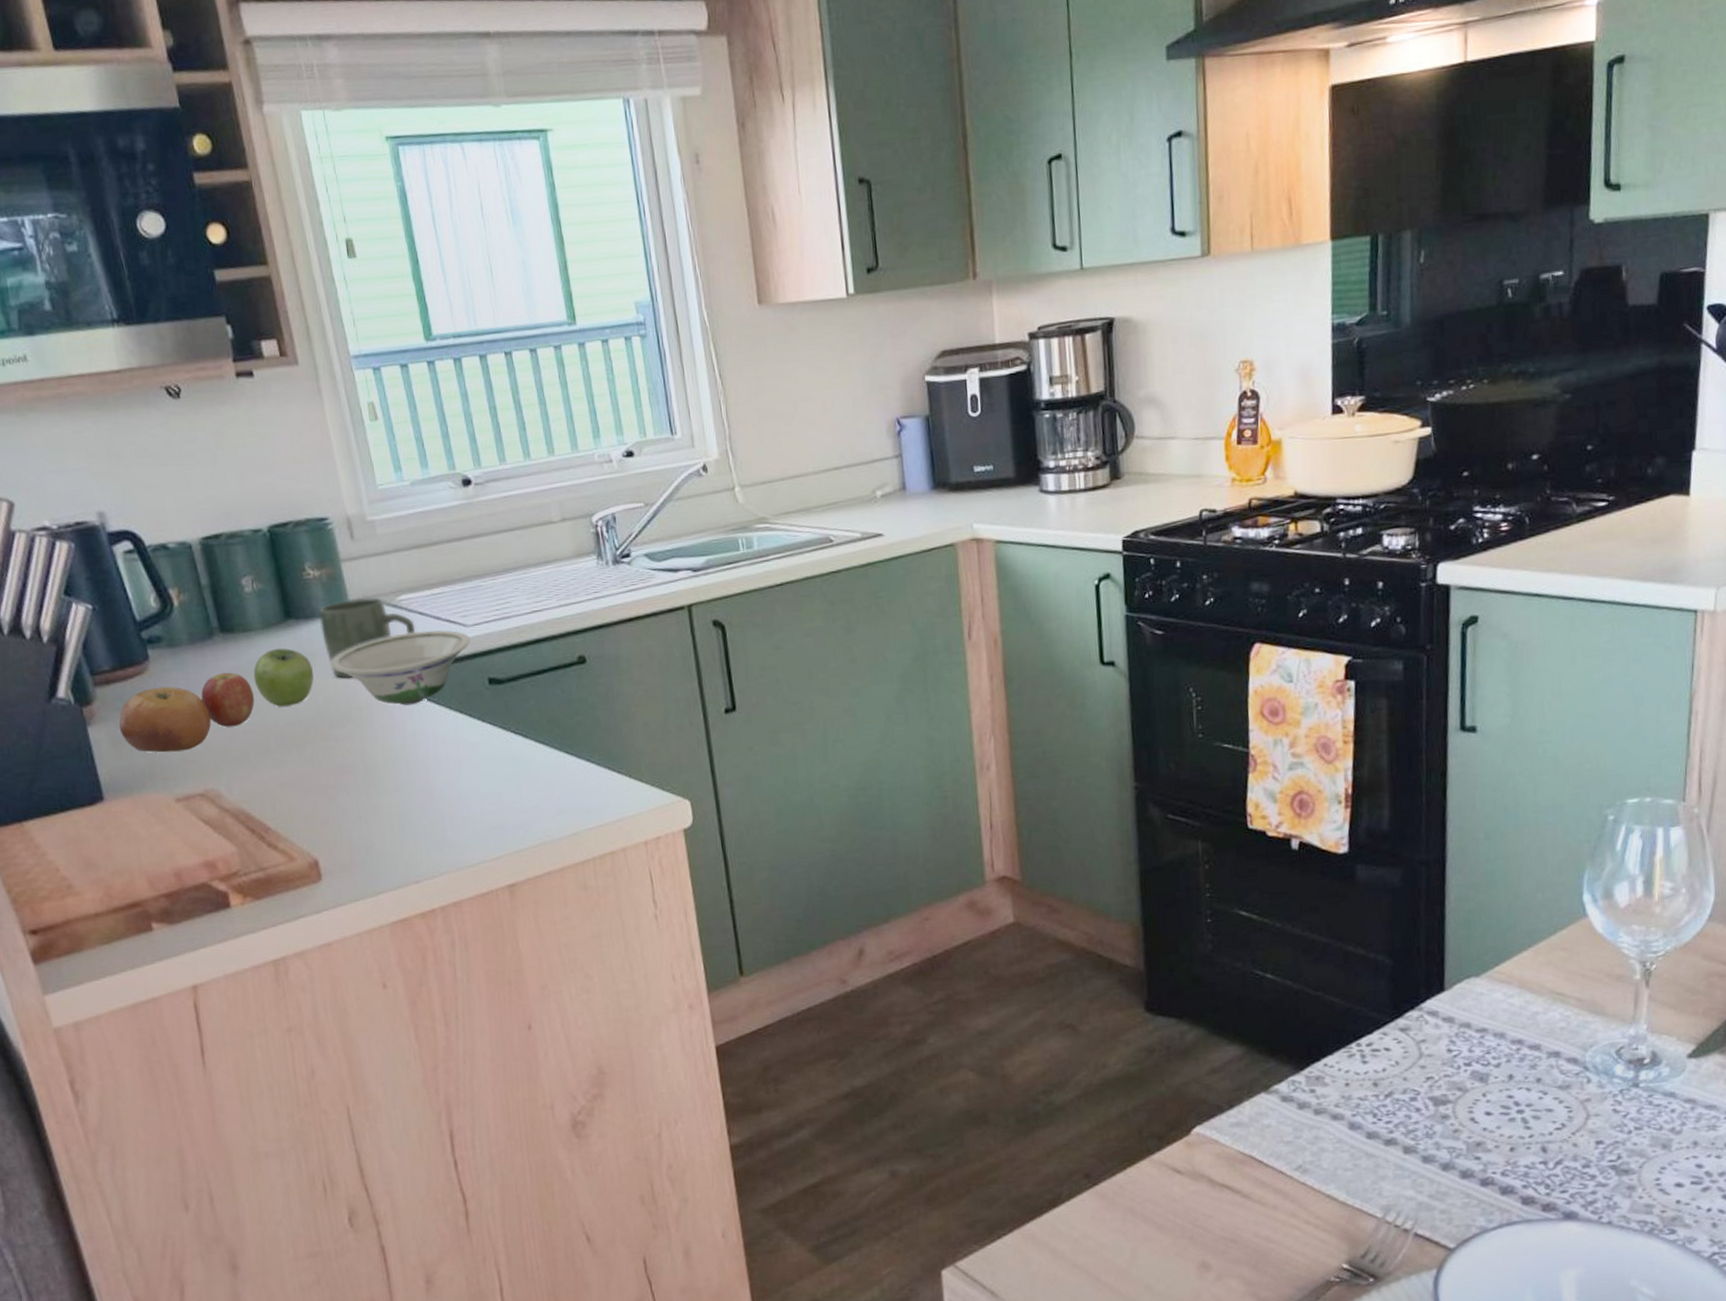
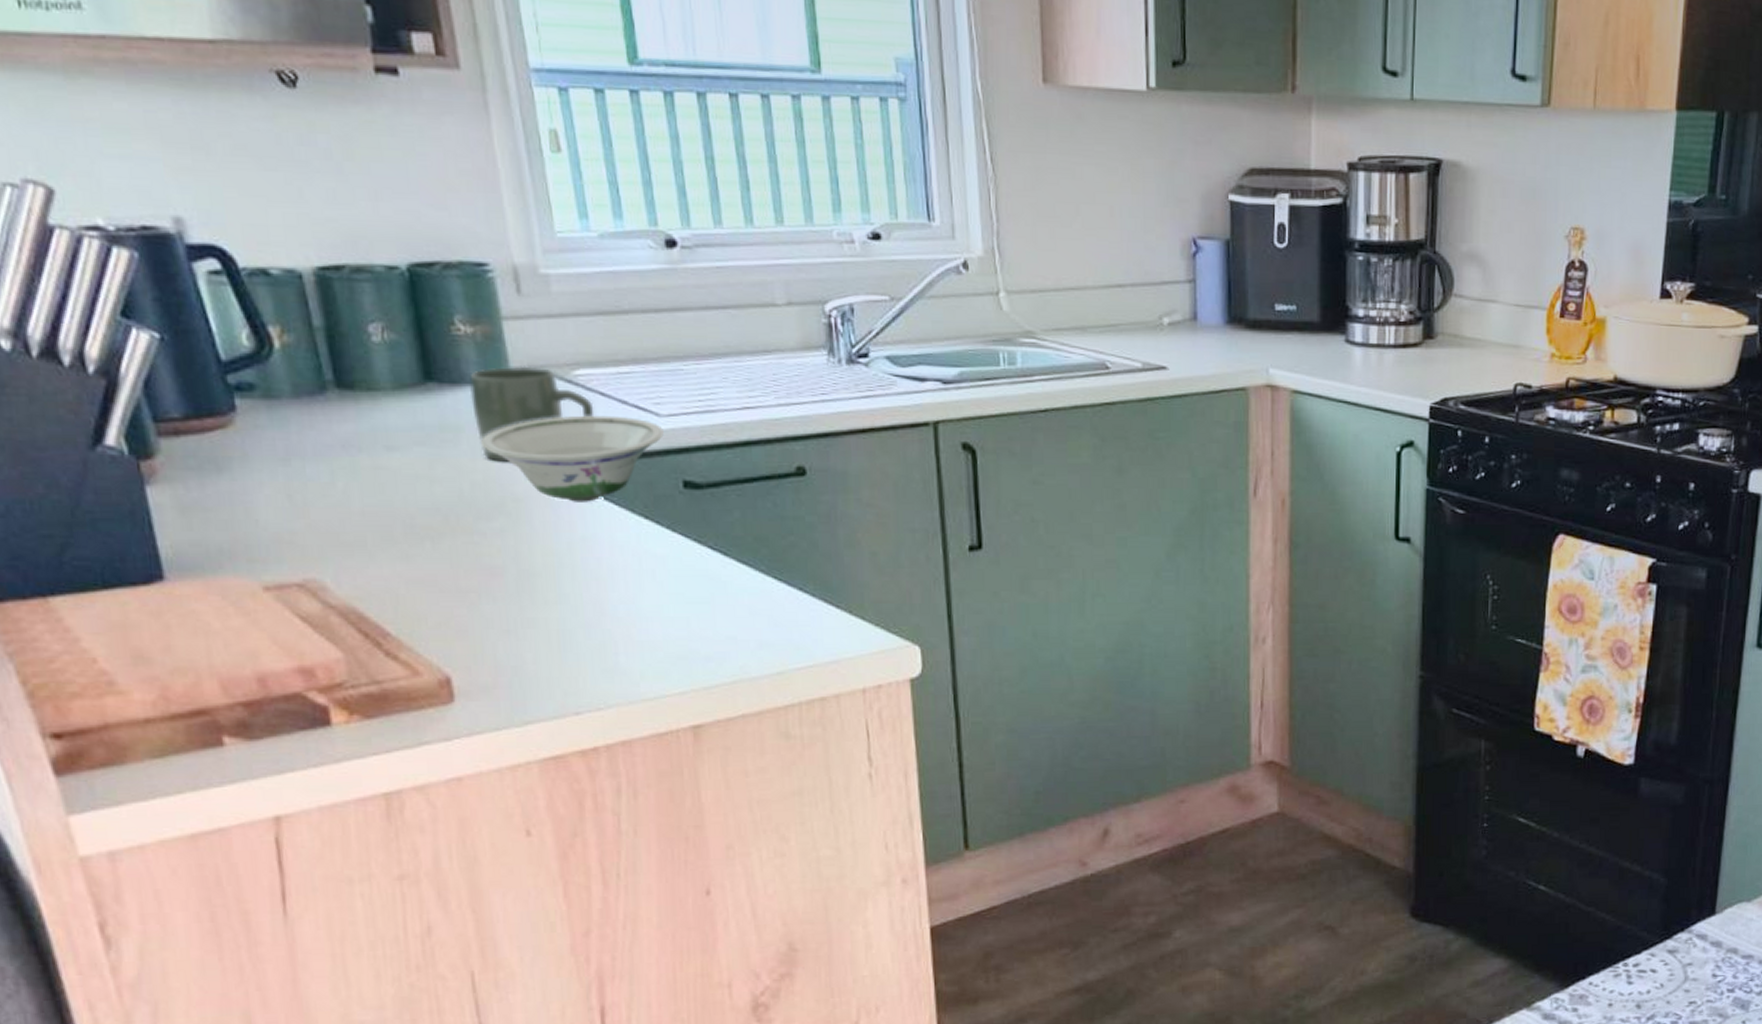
fruit: present [118,686,211,753] -> none [189,446,317,529]
fruit: present [201,672,255,728] -> none [305,438,377,506]
fruit: present [253,648,314,707] -> none [377,415,458,487]

